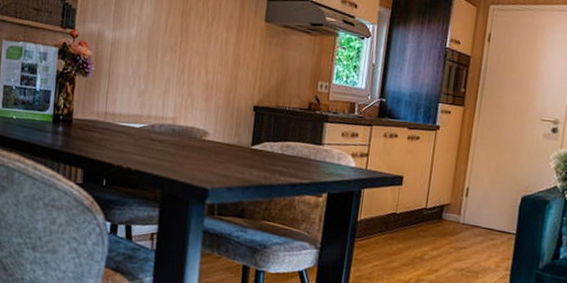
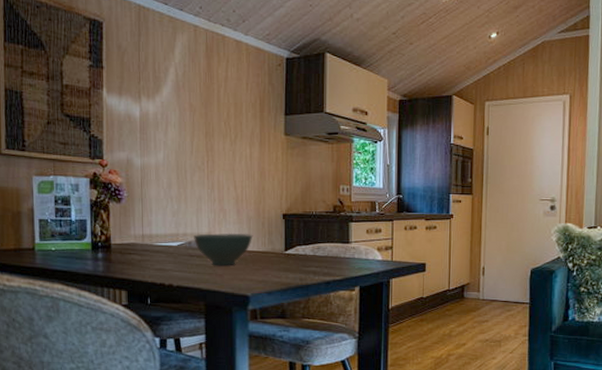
bowl: none [156,118,220,155] -> present [192,233,253,265]

